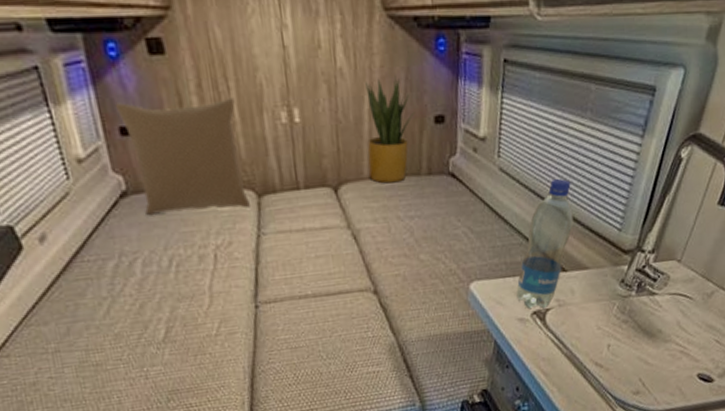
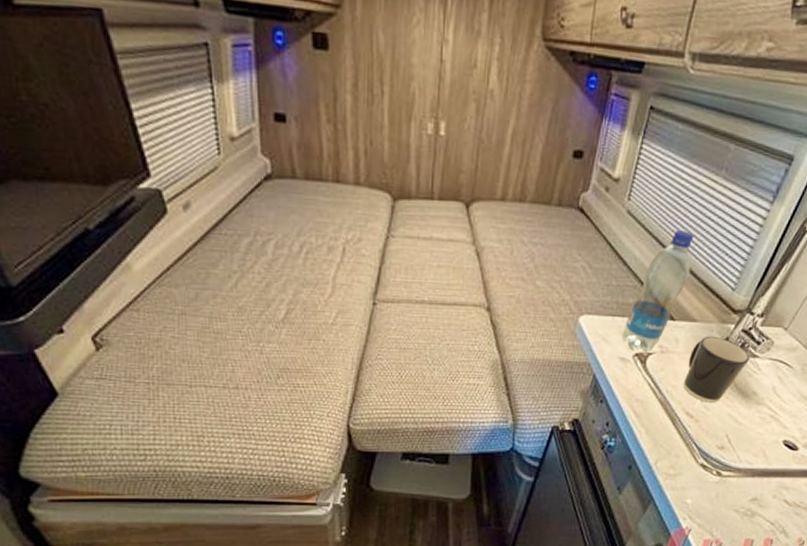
pillow: present [114,97,250,215] -> none [273,89,386,210]
planter: present [365,75,415,184] -> none [502,105,556,209]
mug: none [586,280,649,349] -> present [683,336,750,403]

